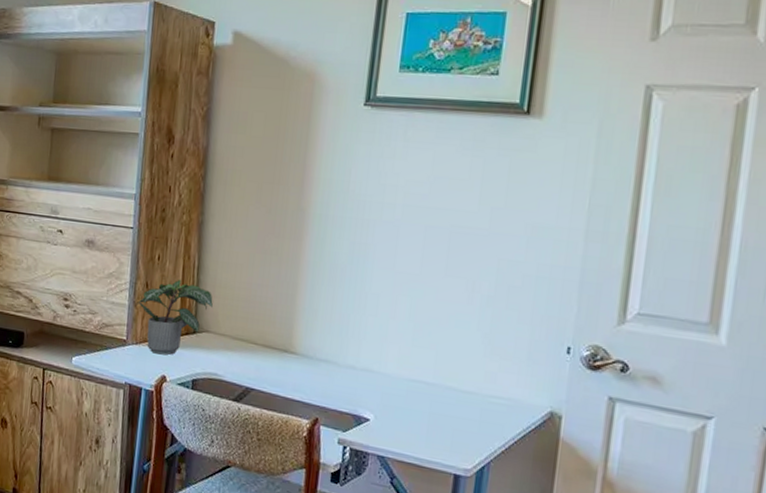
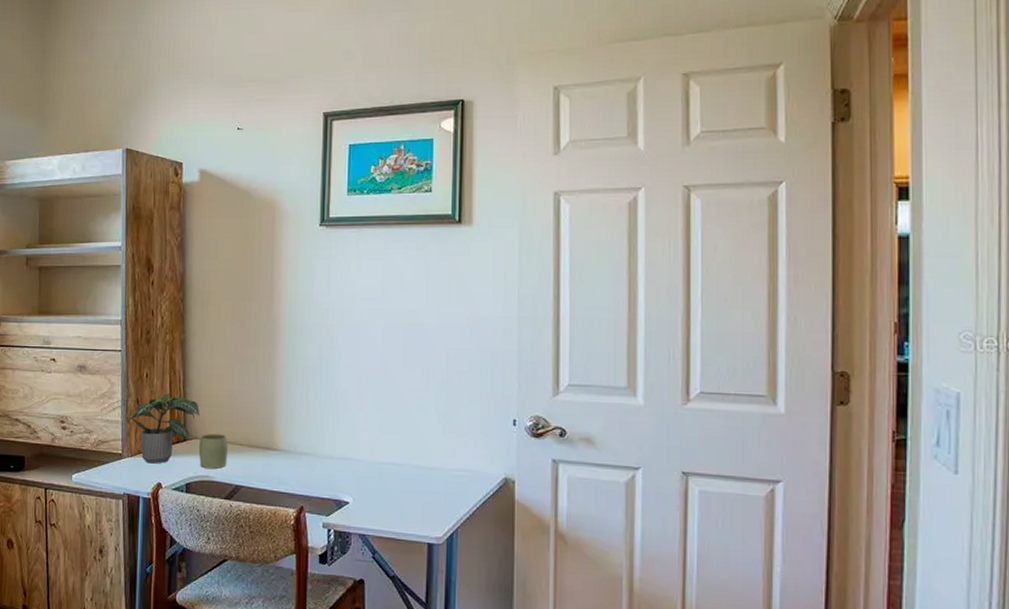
mug: none [208,328,242,367] -> present [198,434,229,469]

